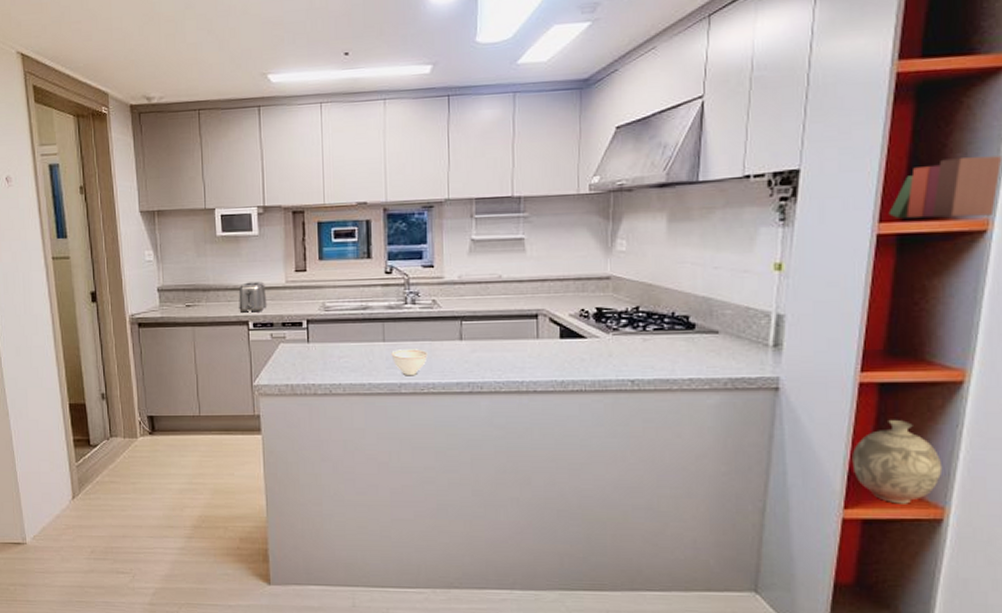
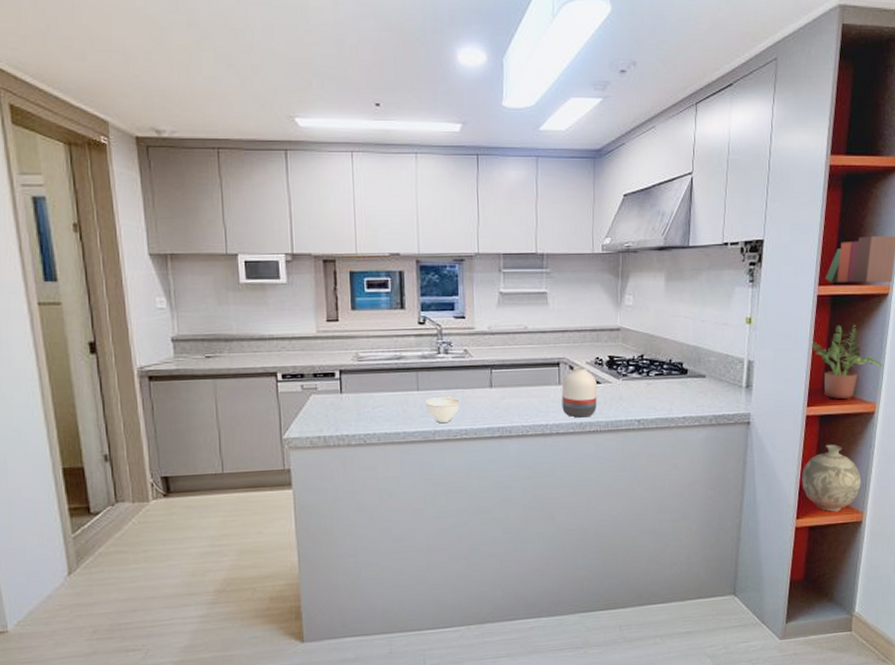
toaster: present [238,281,267,313] -> none [265,331,297,364]
vase: none [540,319,582,375] -> present [561,366,597,418]
potted plant: none [867,270,977,365] -> present [811,325,883,400]

